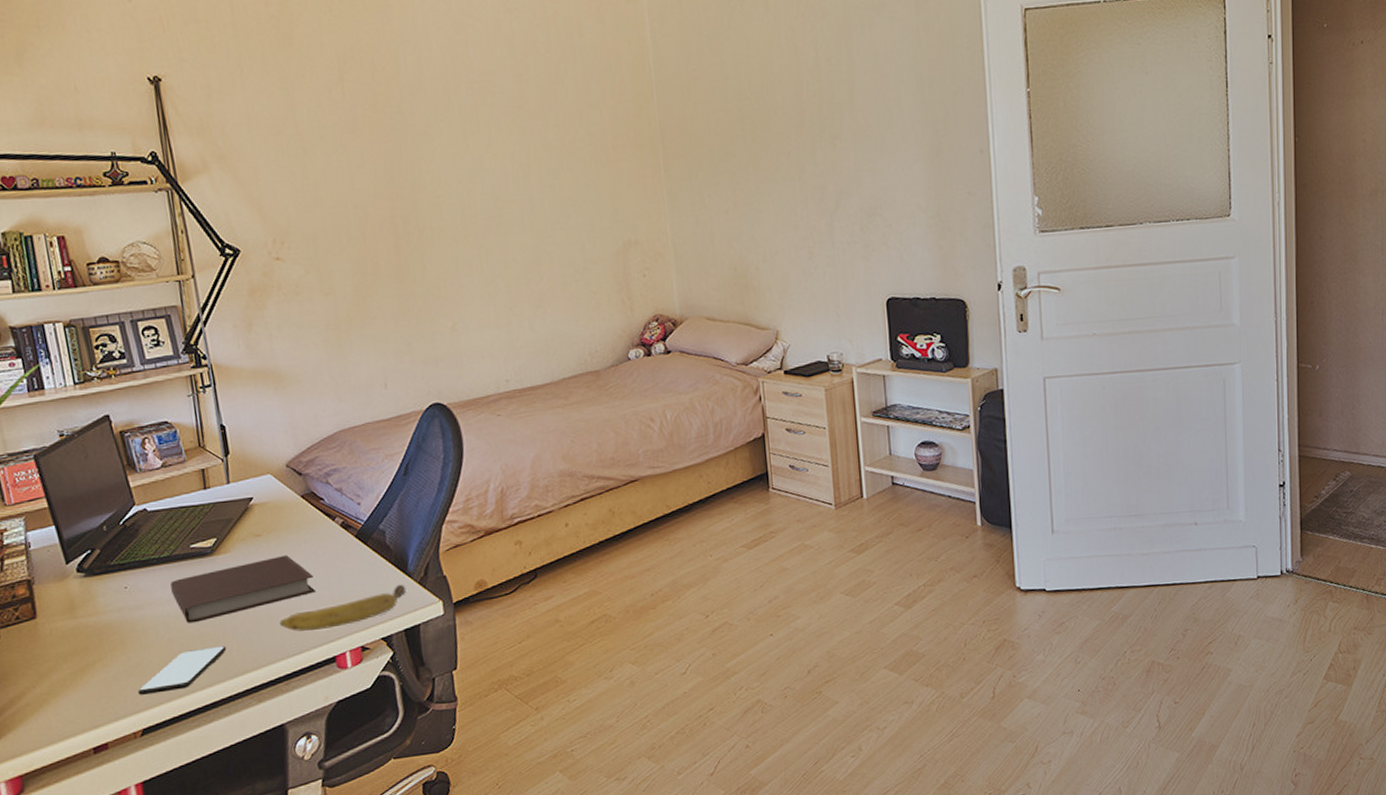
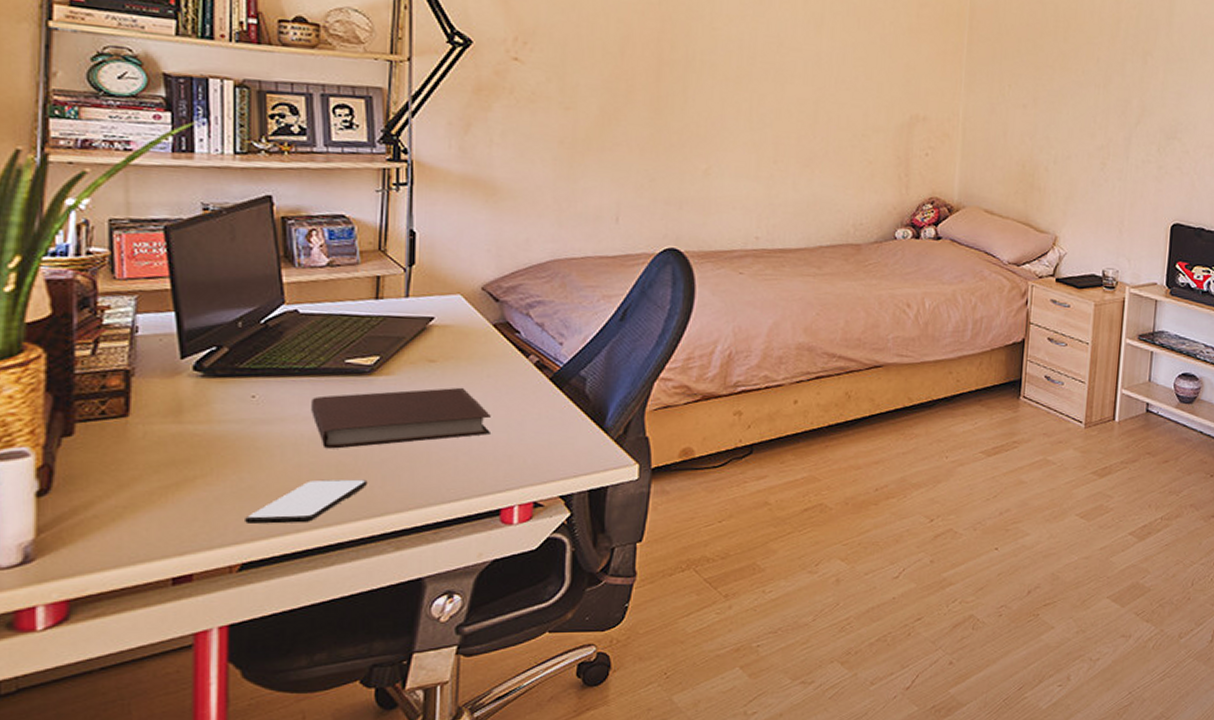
fruit: present [279,584,407,632] -> none [439,439,599,477]

